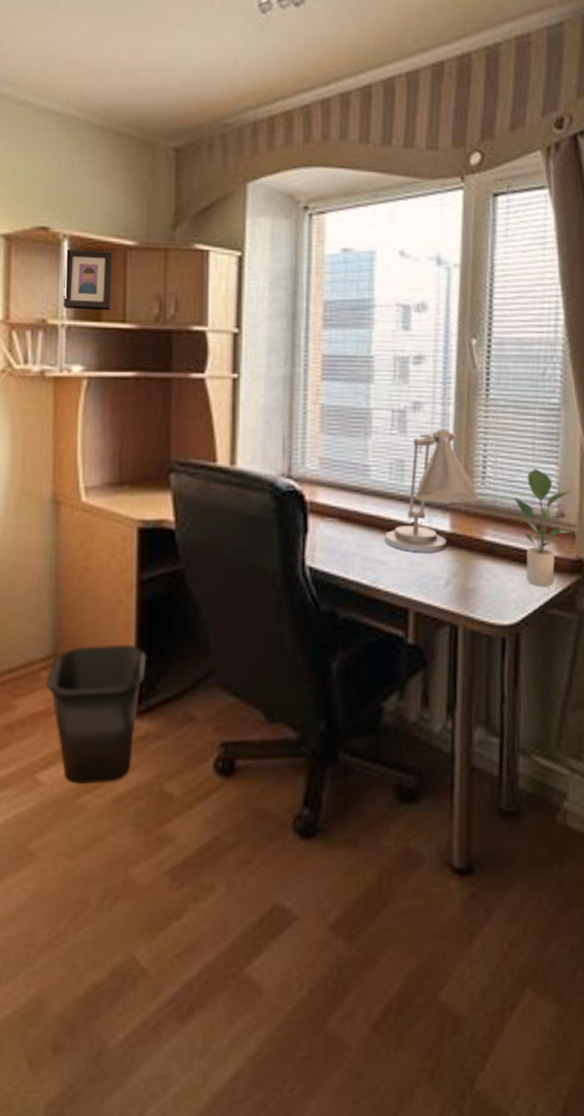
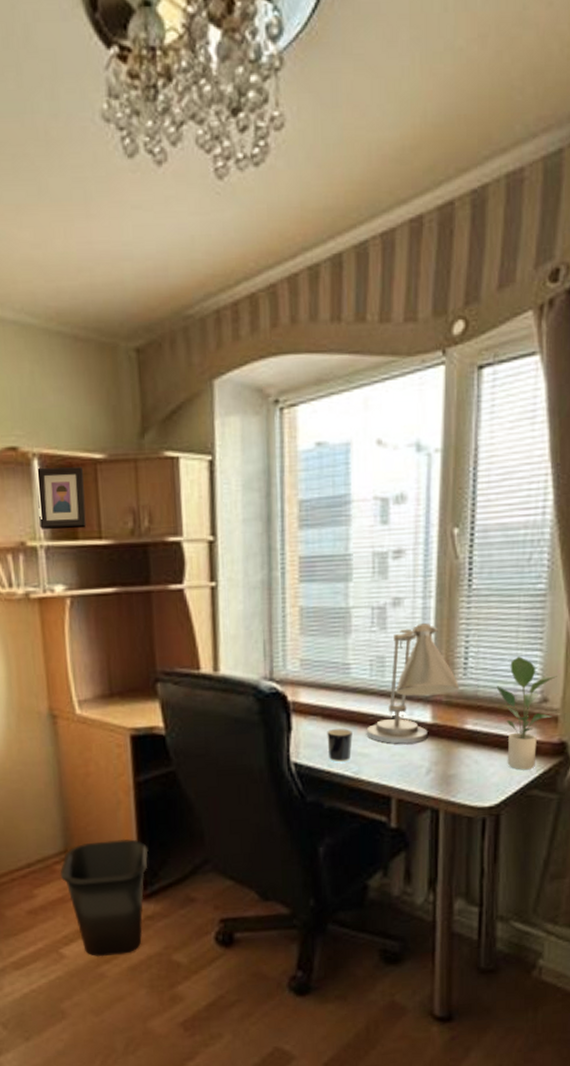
mug: none [344,533,370,570] -> present [327,729,353,763]

